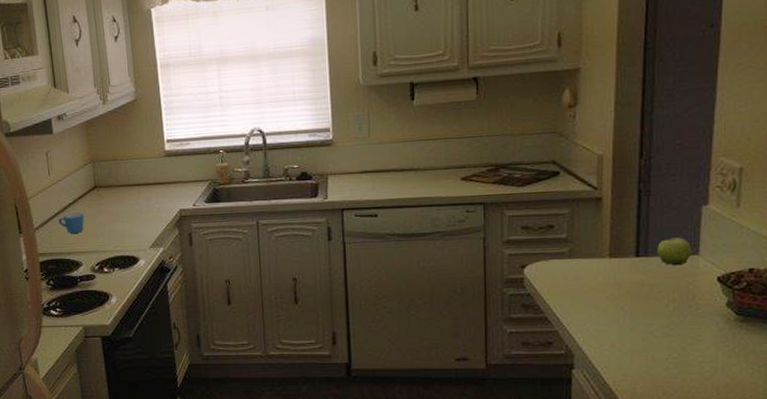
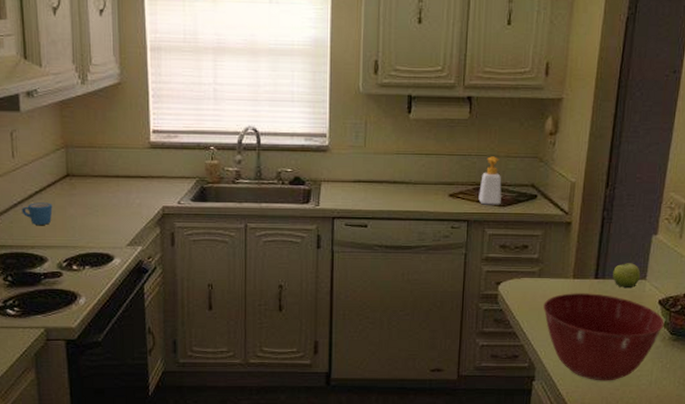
soap bottle: none [493,135,519,186] -> present [478,156,502,205]
mixing bowl: none [577,272,727,369] -> present [543,293,665,381]

